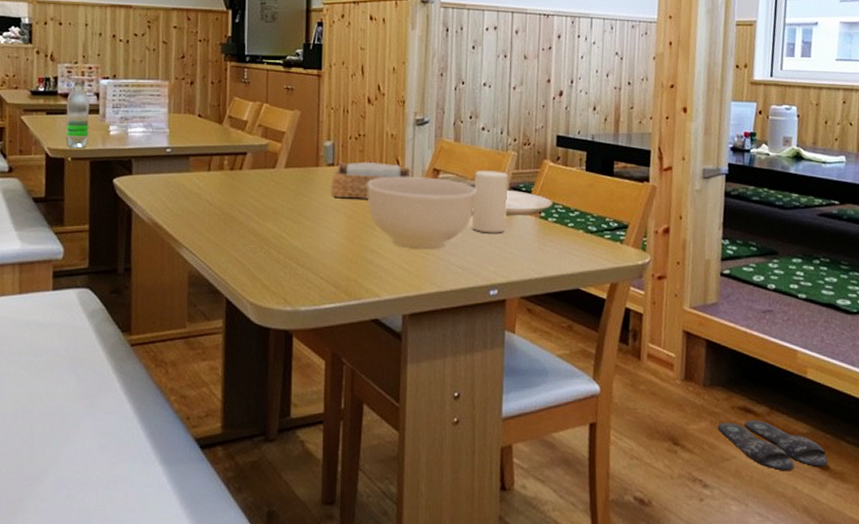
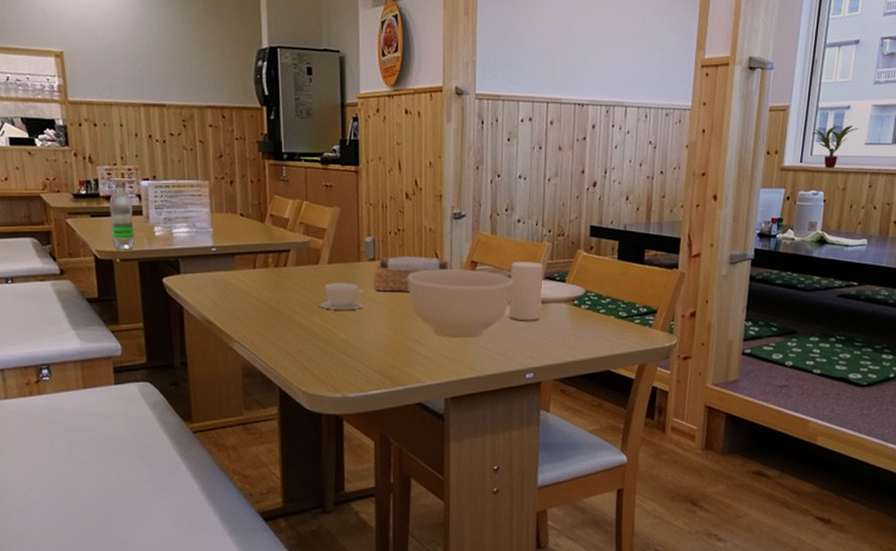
teacup: none [273,188,322,217] -> present [319,283,365,310]
slippers: present [718,420,828,471] -> none [733,482,830,525]
potted plant: none [781,42,828,83] -> present [812,126,859,168]

